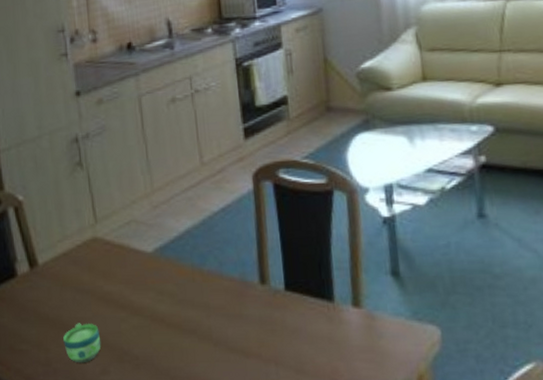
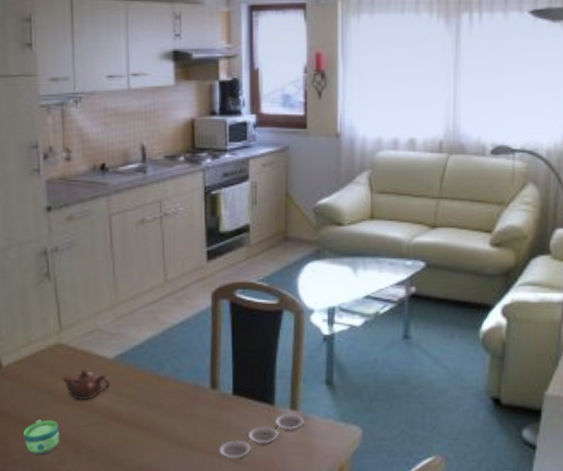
teapot: none [100,265,151,301] -> present [63,369,110,401]
plate: none [274,312,371,367] -> present [219,414,304,459]

